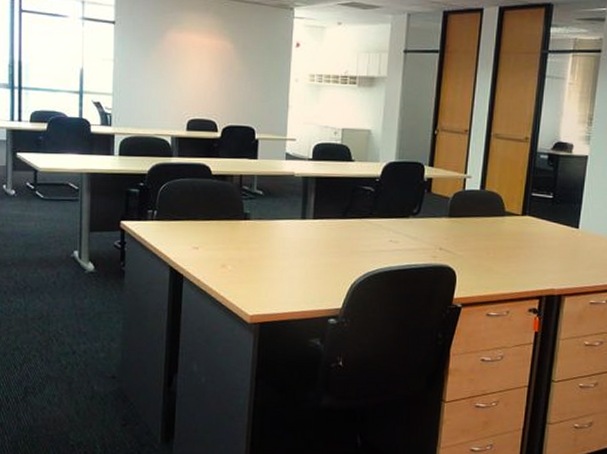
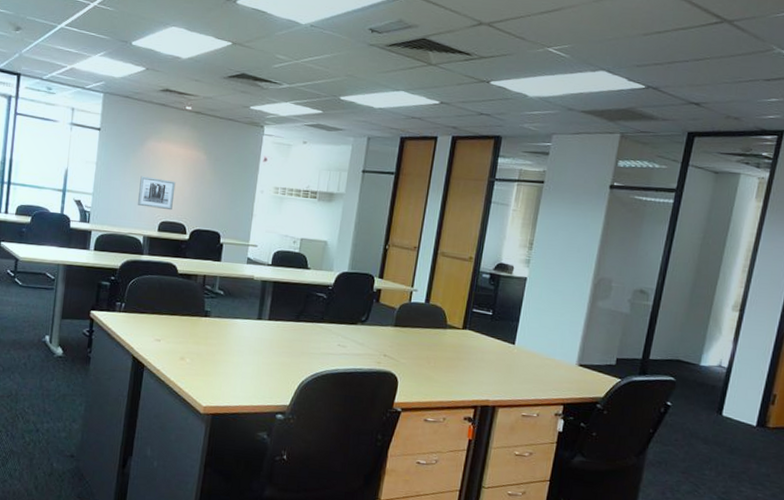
wall art: none [161,71,202,107] -> present [137,176,176,211]

